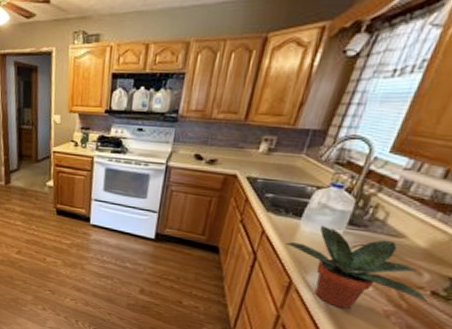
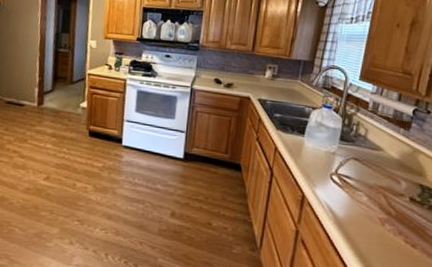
potted plant: present [285,225,428,309] -> none [295,141,408,219]

